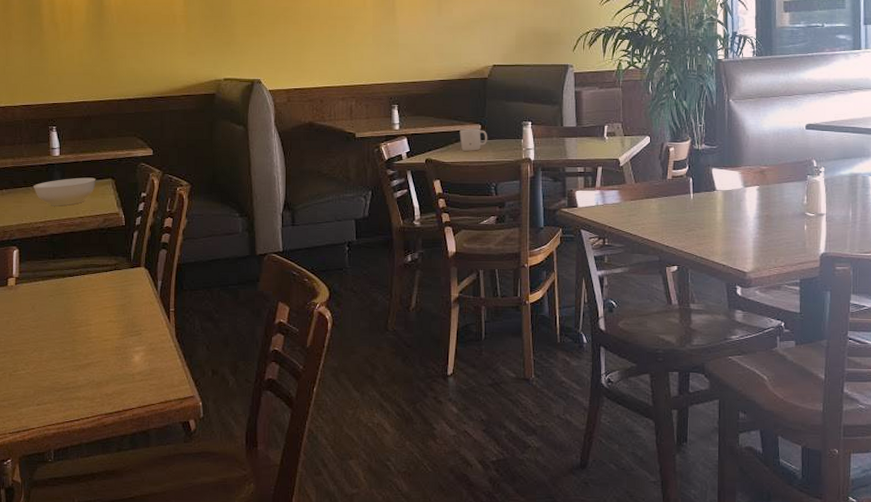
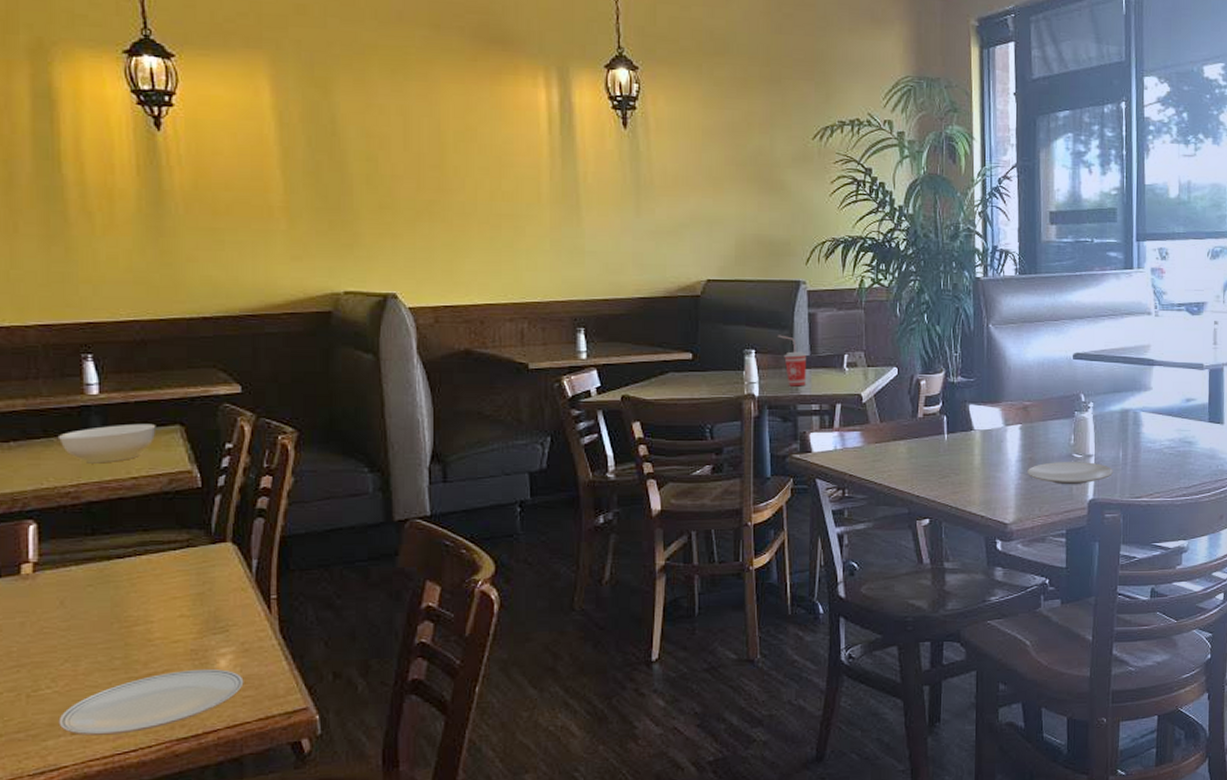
plate: none [29,362,151,408] -> present [58,669,244,737]
mug: present [459,128,488,151] -> none [664,358,701,385]
beverage cup: none [549,109,574,152] -> present [777,335,807,387]
plate: none [764,219,844,240] -> present [1027,462,1114,485]

